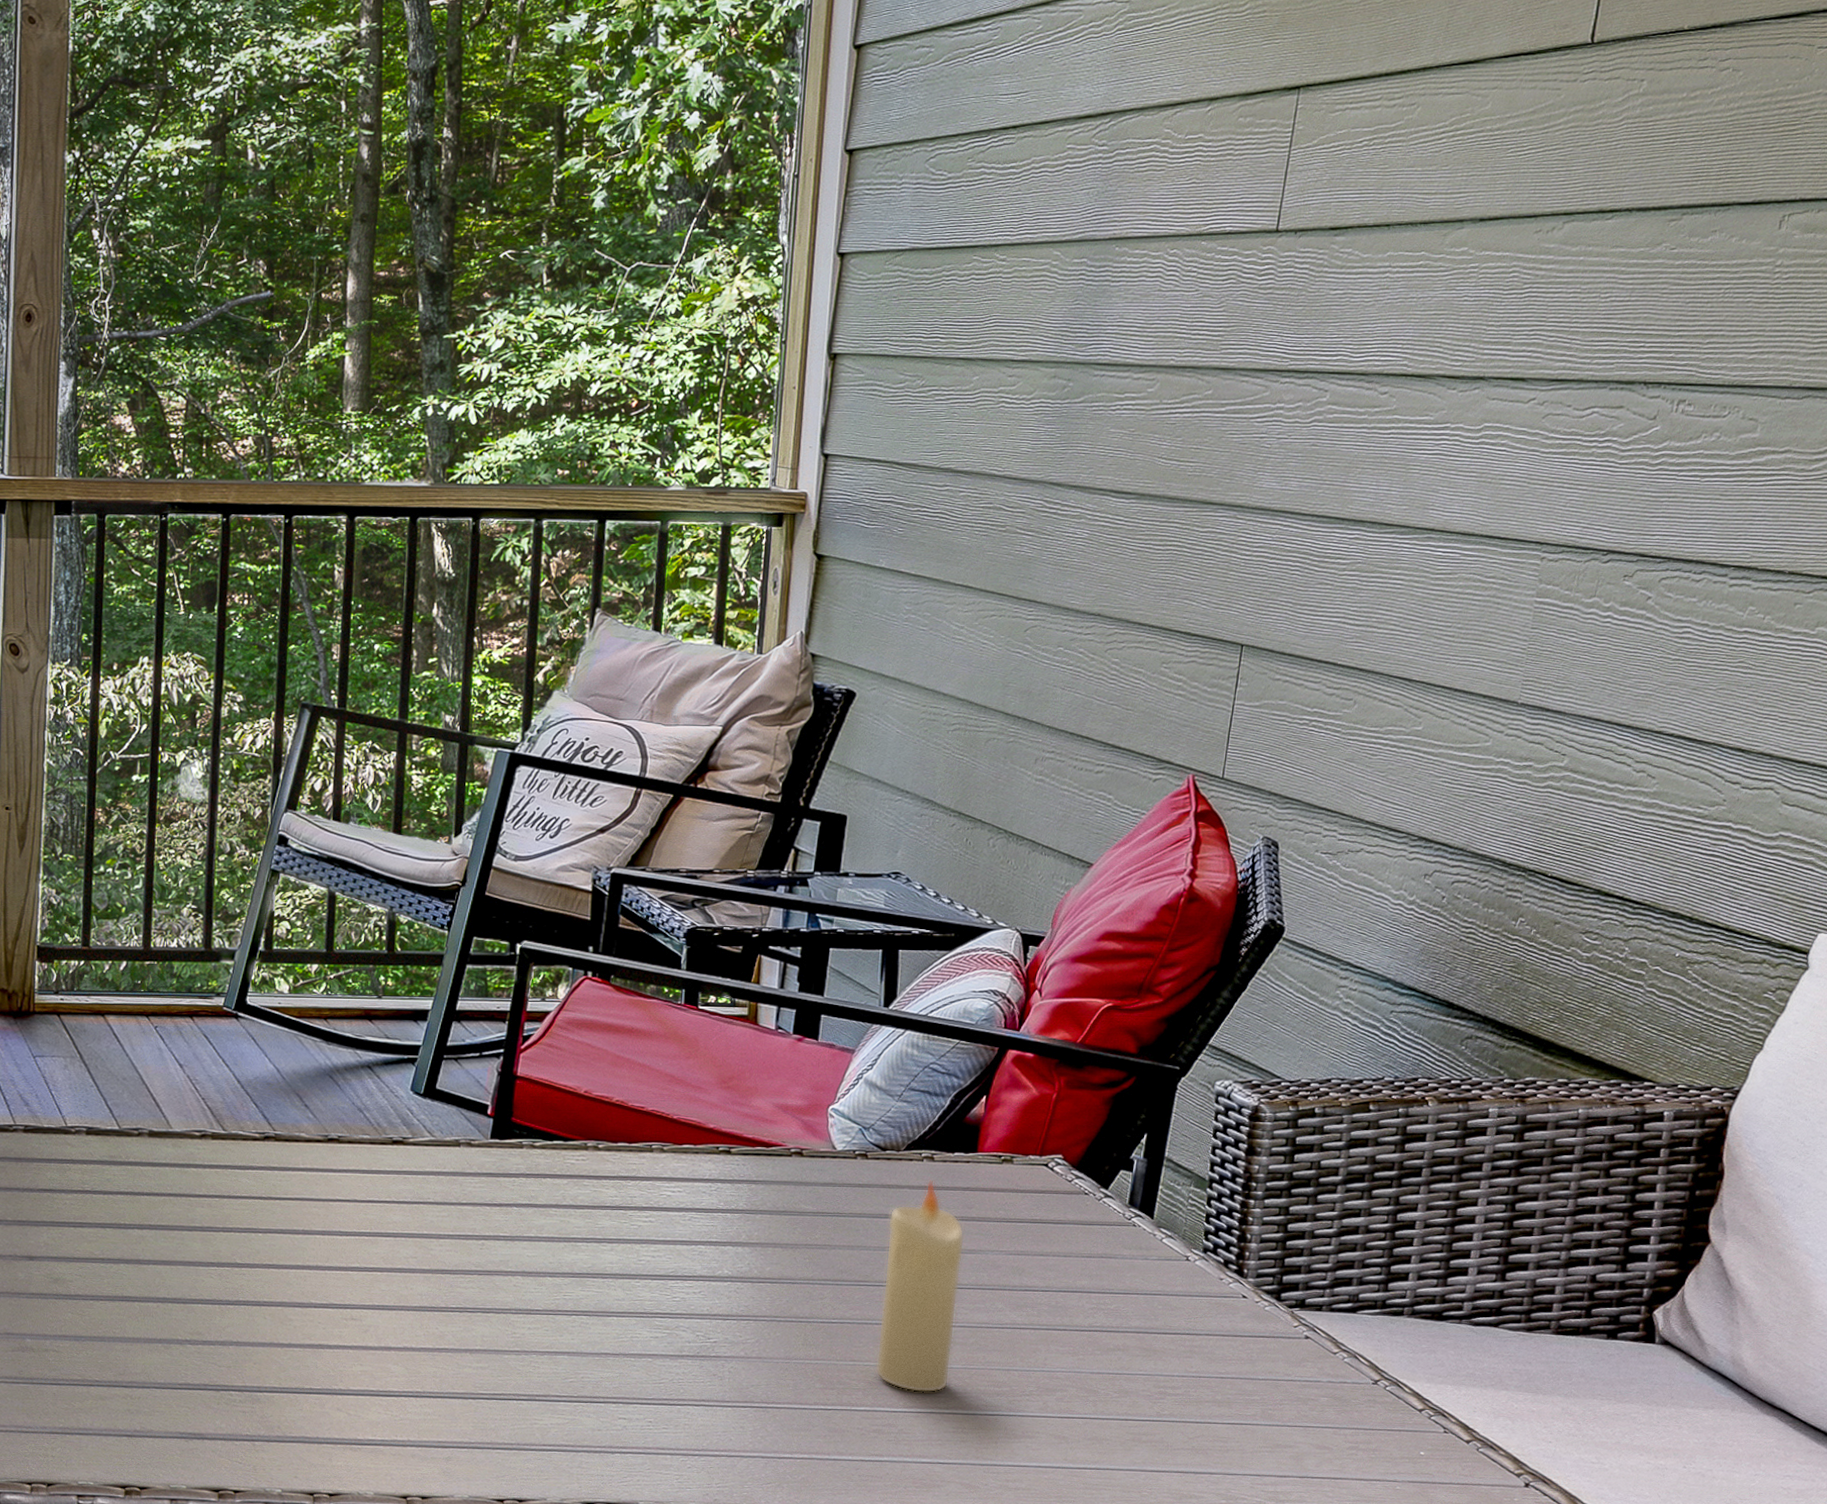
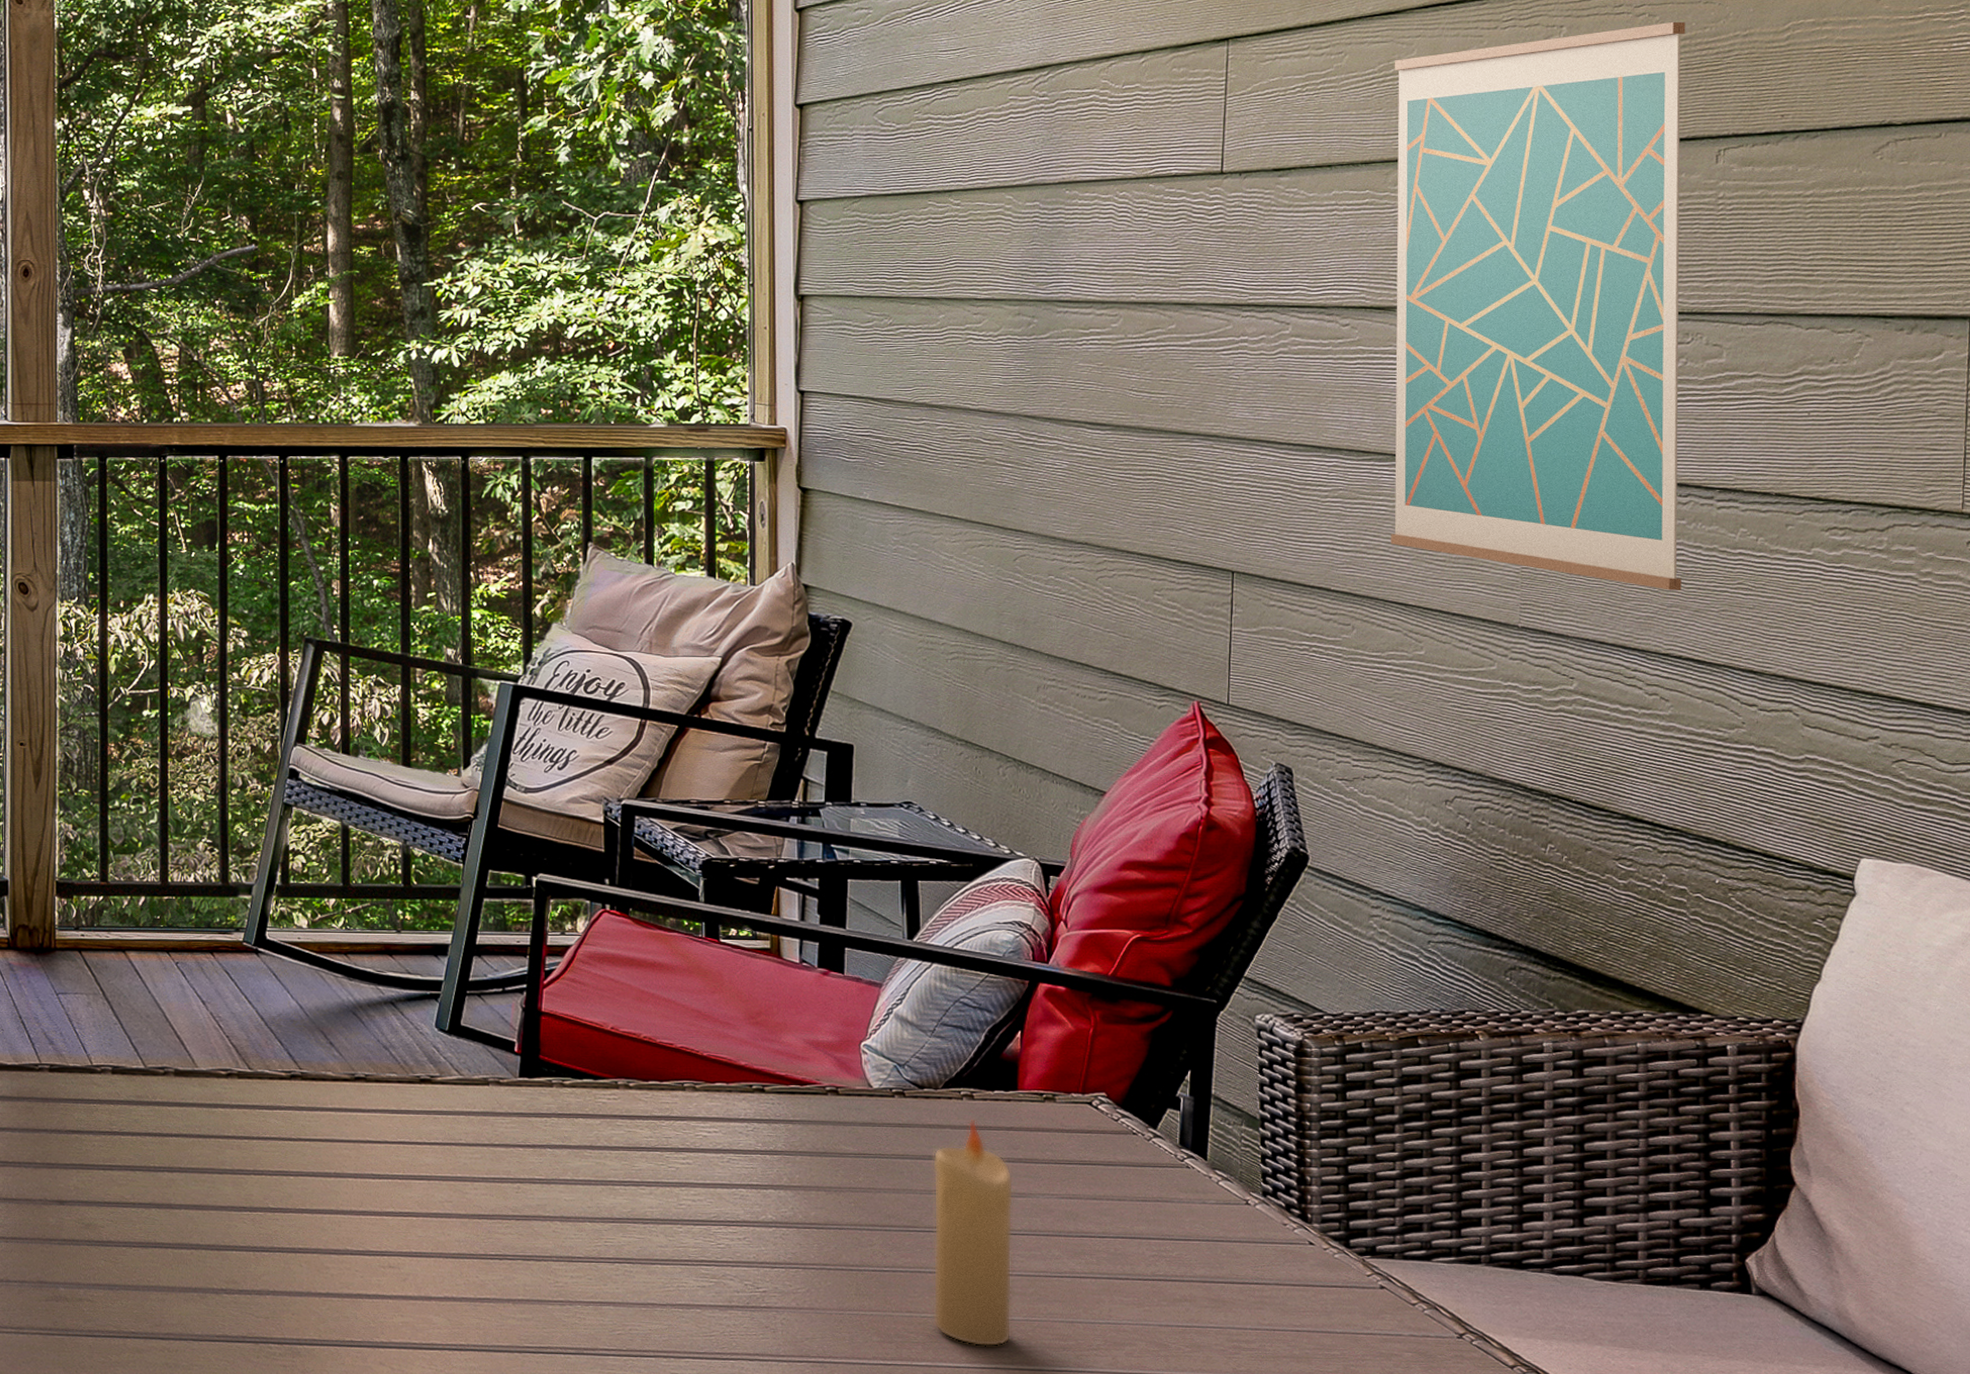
wall art: none [1402,77,1769,668] -> present [1391,21,1686,590]

